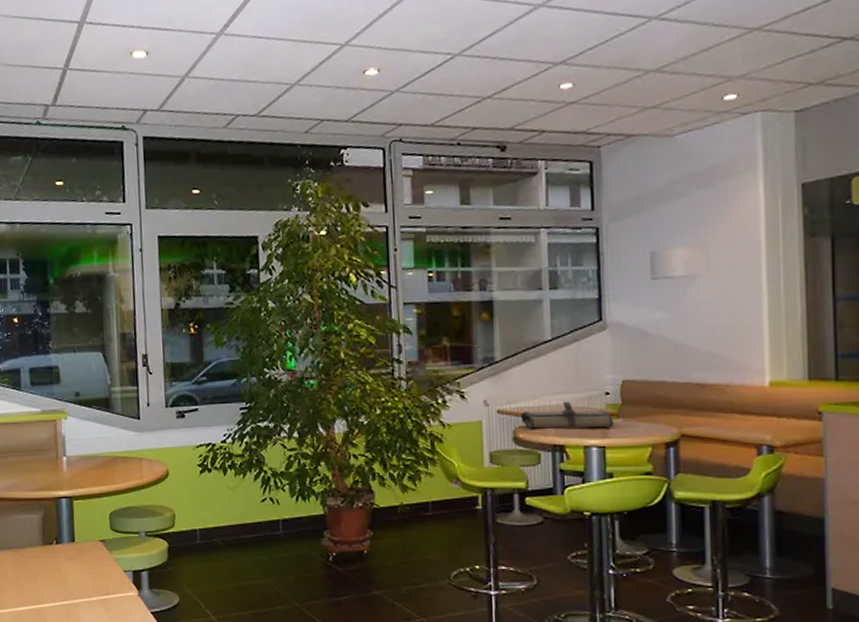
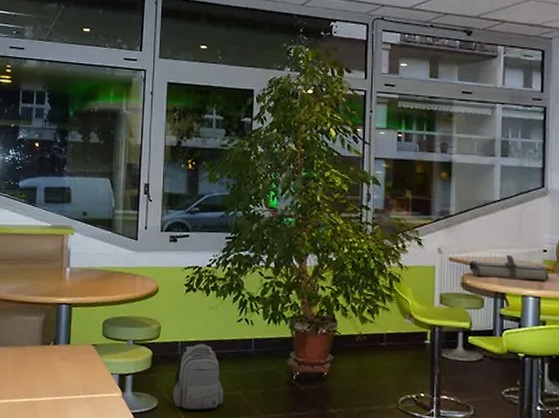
backpack: none [195,530,253,604] -> present [173,343,224,410]

